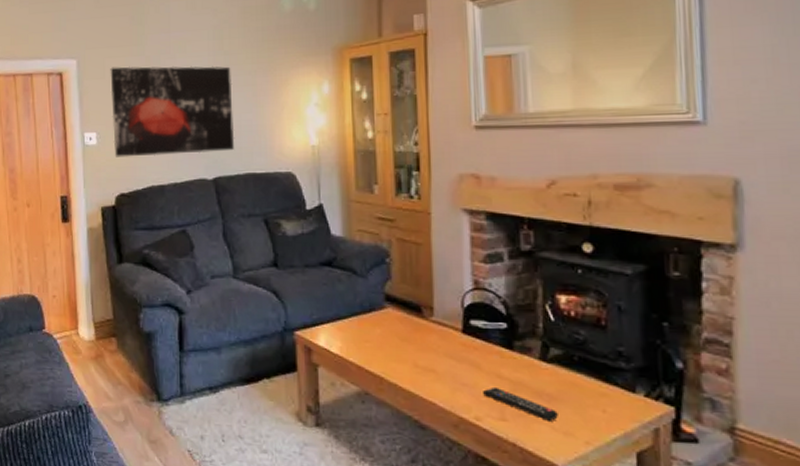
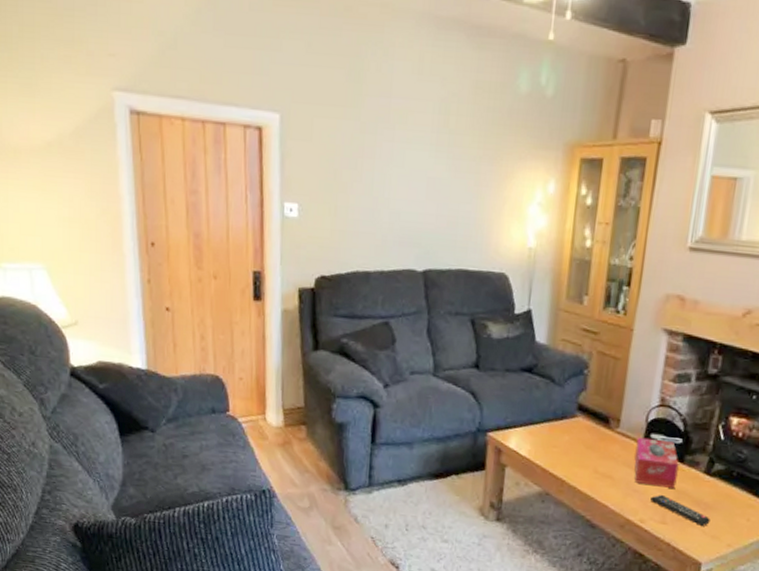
wall art: present [110,66,235,158] -> none [317,129,455,243]
tissue box: none [455,324,509,379] -> present [634,437,679,488]

